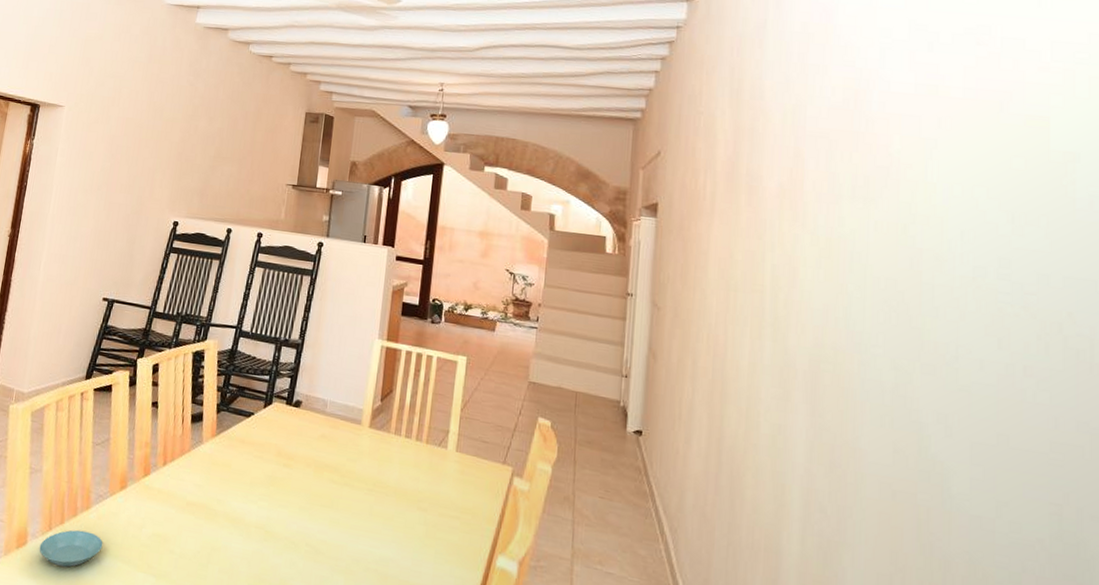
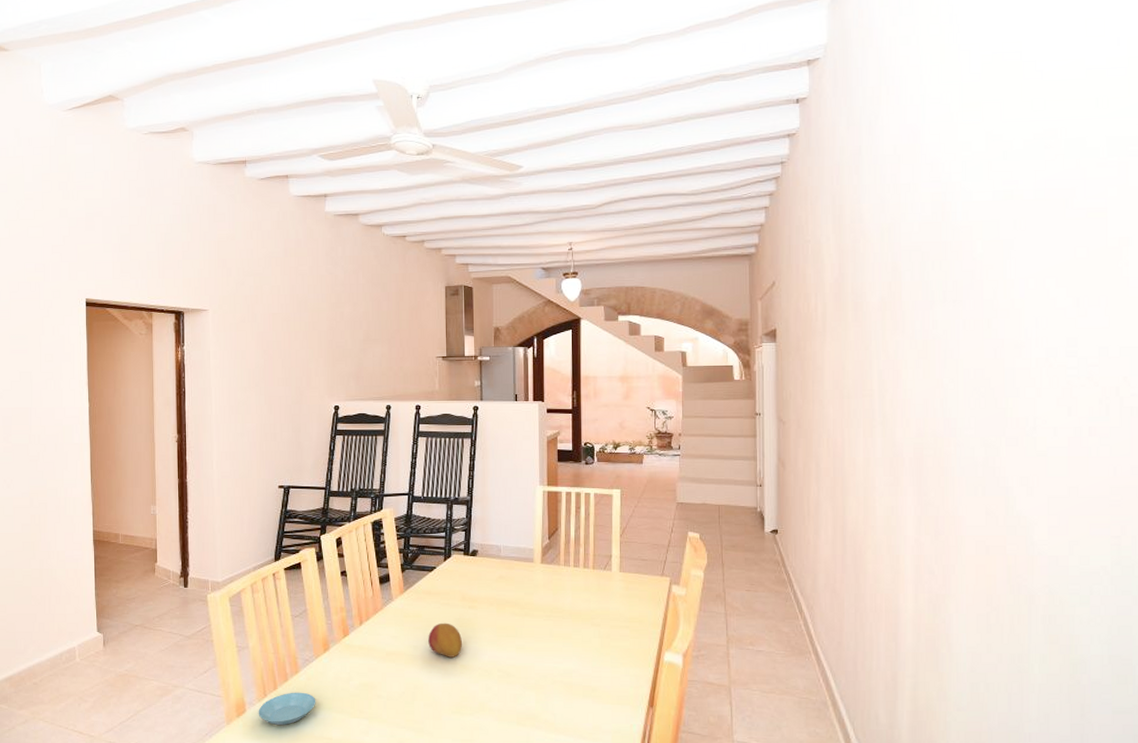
fruit: none [233,478,272,521] -> present [428,622,463,658]

